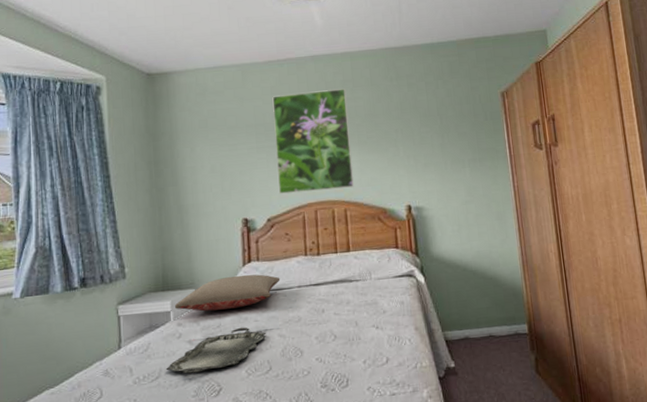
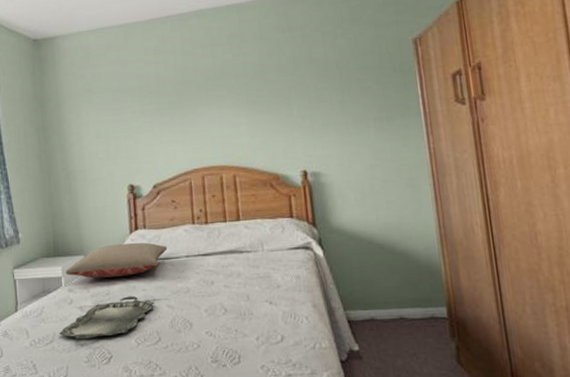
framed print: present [272,88,354,194] -> none [155,44,243,159]

